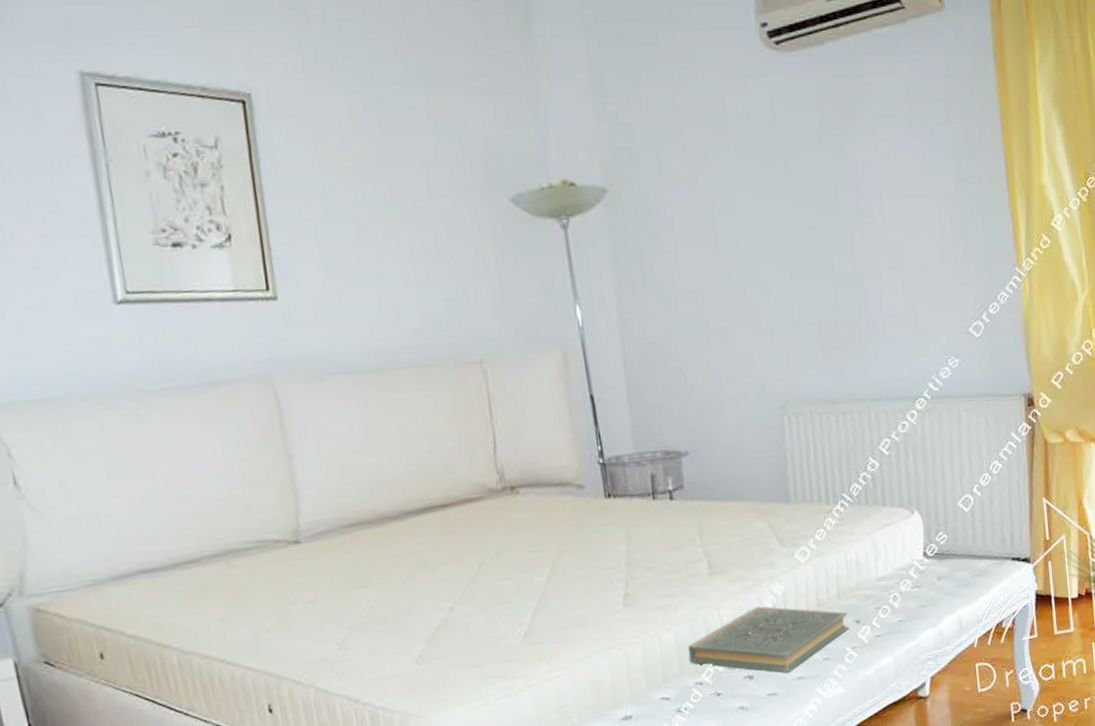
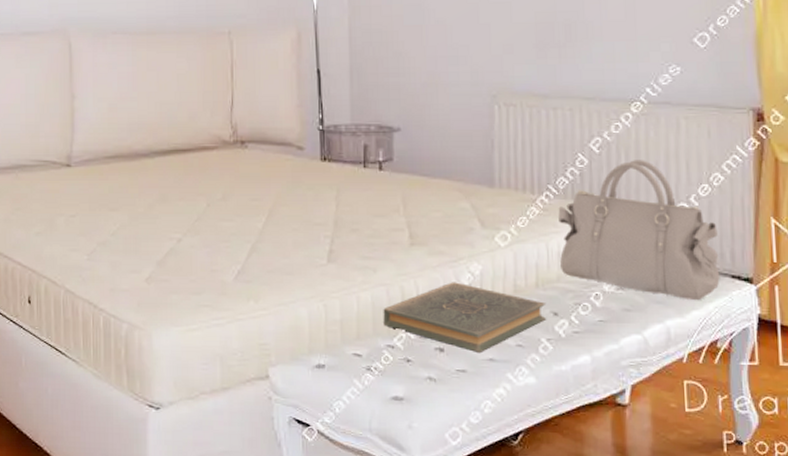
shoulder bag: none [853,456,1003,588] -> present [558,160,720,300]

